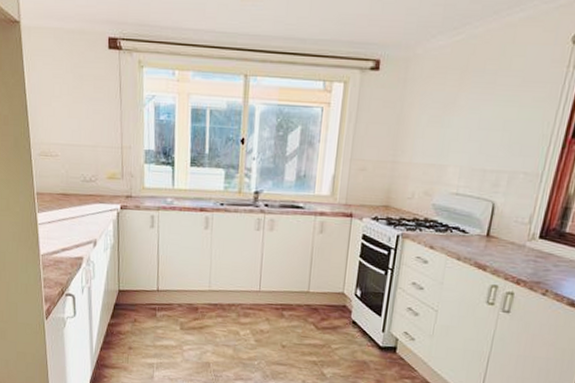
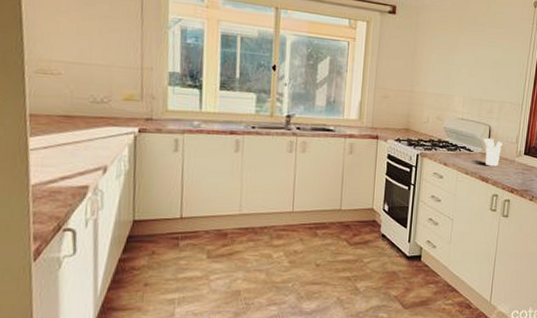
utensil holder: none [483,217,510,252] -> present [483,138,503,167]

